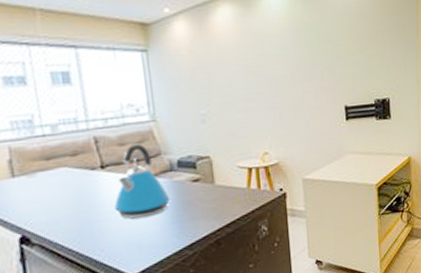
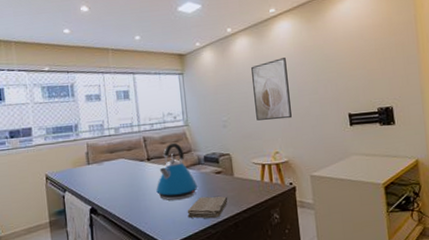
washcloth: none [156,209,207,239] -> present [187,196,227,219]
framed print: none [236,35,283,114] -> present [251,58,292,121]

